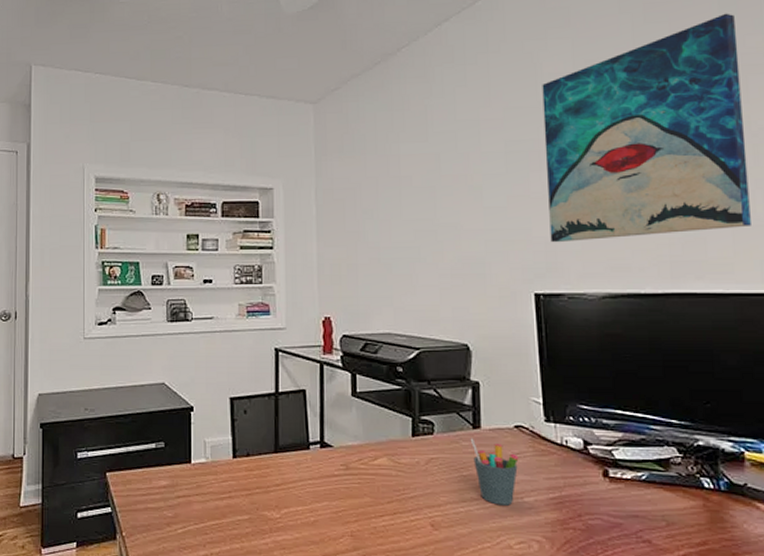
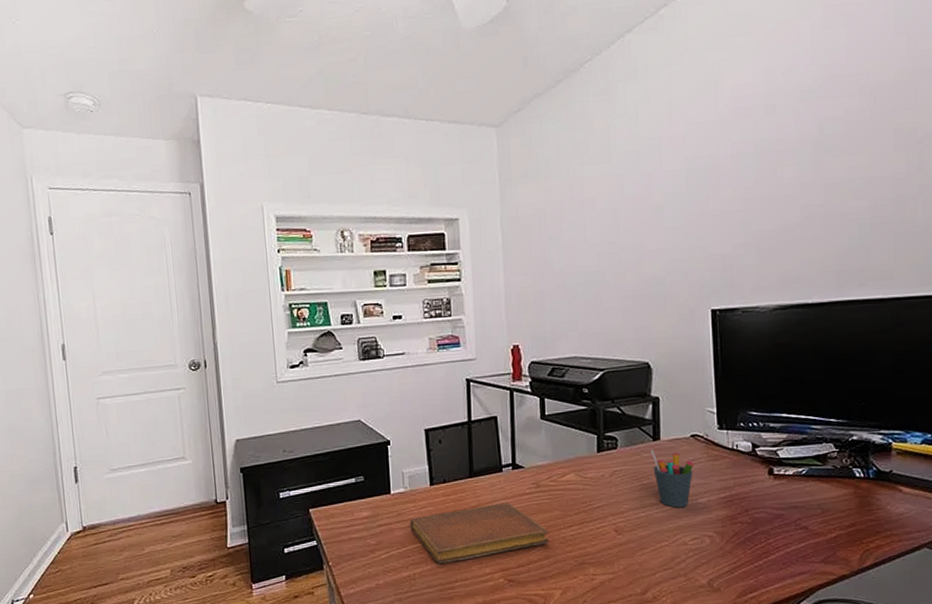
notebook: none [210,483,358,545] -> present [410,502,549,564]
wall art: present [542,13,751,243] -> none [723,15,912,259]

